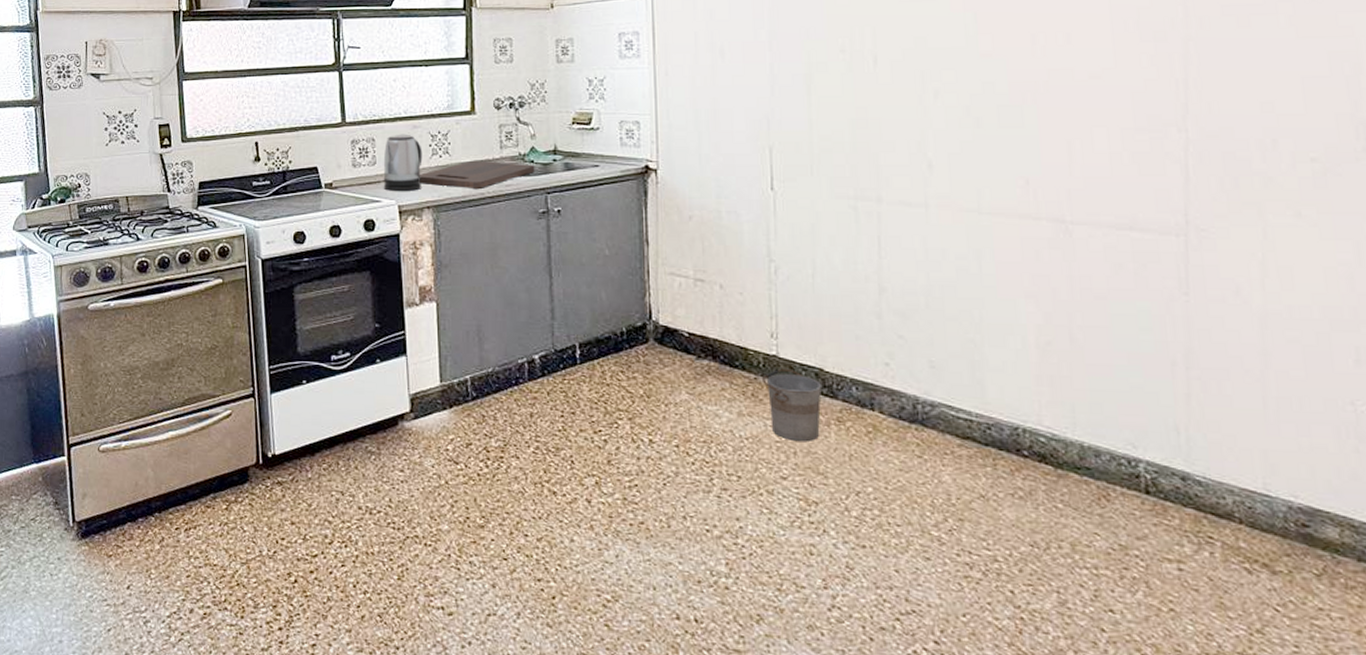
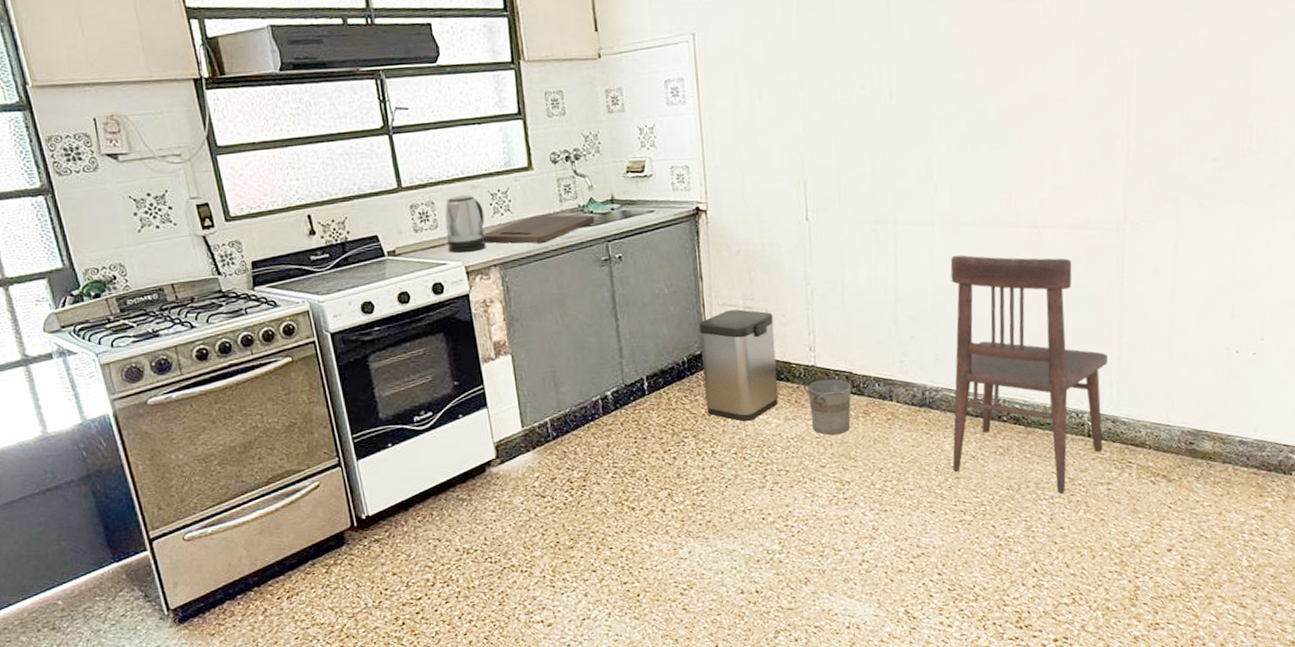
pedal bin: none [641,281,732,410] -> present [698,309,779,421]
dining chair: none [949,245,1171,564] -> present [950,254,1108,494]

